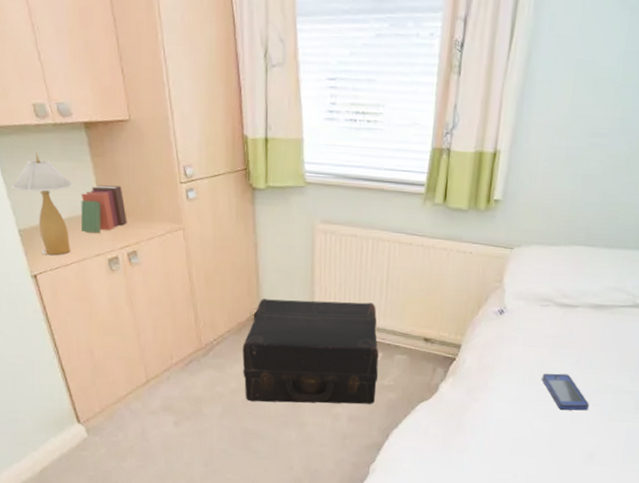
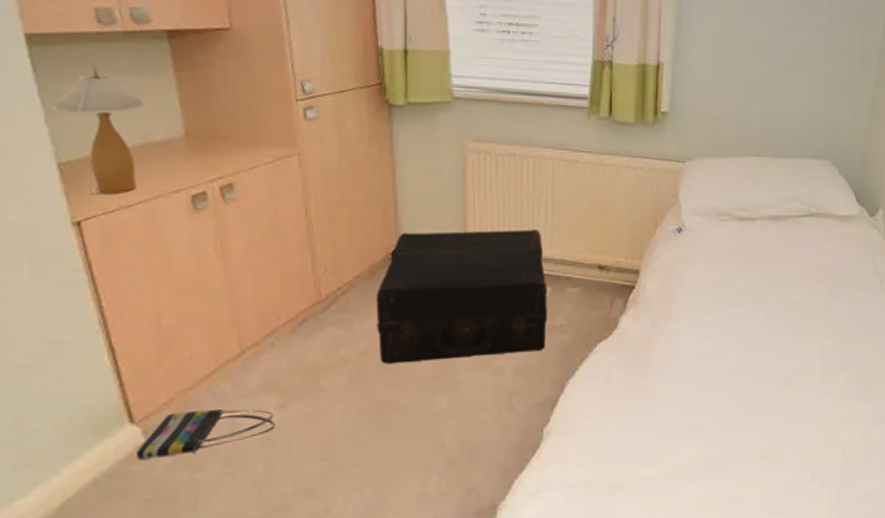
books: present [81,185,127,234] -> none [155,104,222,164]
tote bag: none [83,419,172,450] -> present [137,408,275,460]
mobile phone: present [542,373,590,411] -> none [729,293,780,333]

